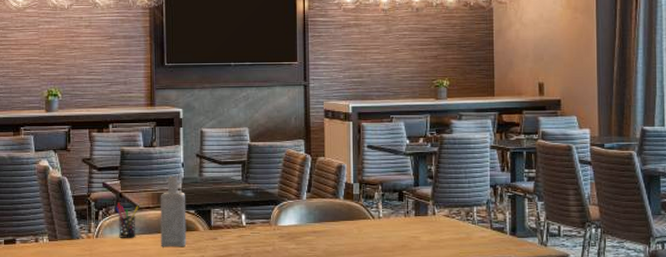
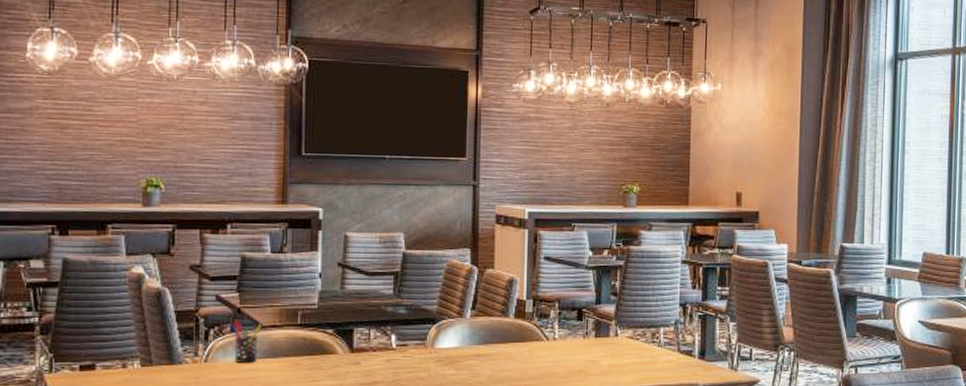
bottle: present [160,175,187,248] -> none [288,287,323,374]

